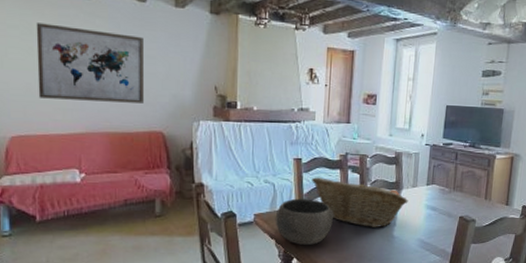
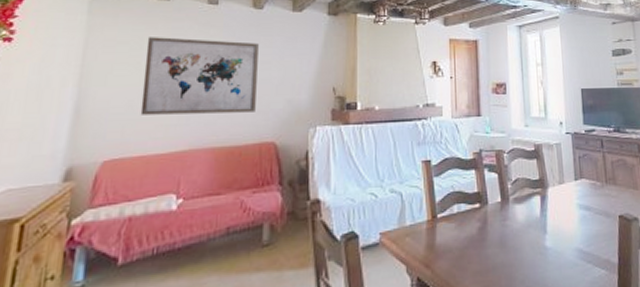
bowl: present [275,198,334,245] -> none [404,208,474,269]
fruit basket: present [311,177,408,227] -> none [443,180,557,238]

